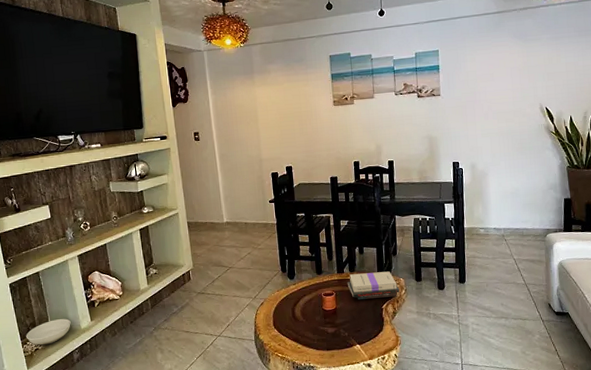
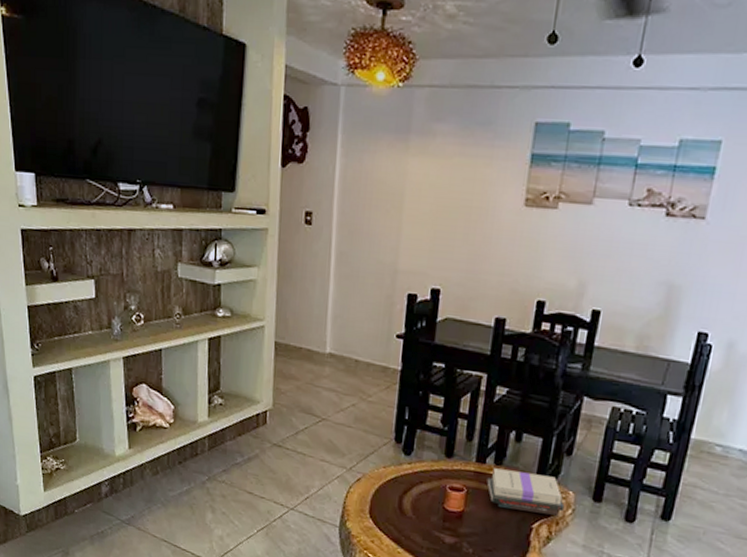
bowl: present [26,318,71,345] -> none [47,435,103,466]

